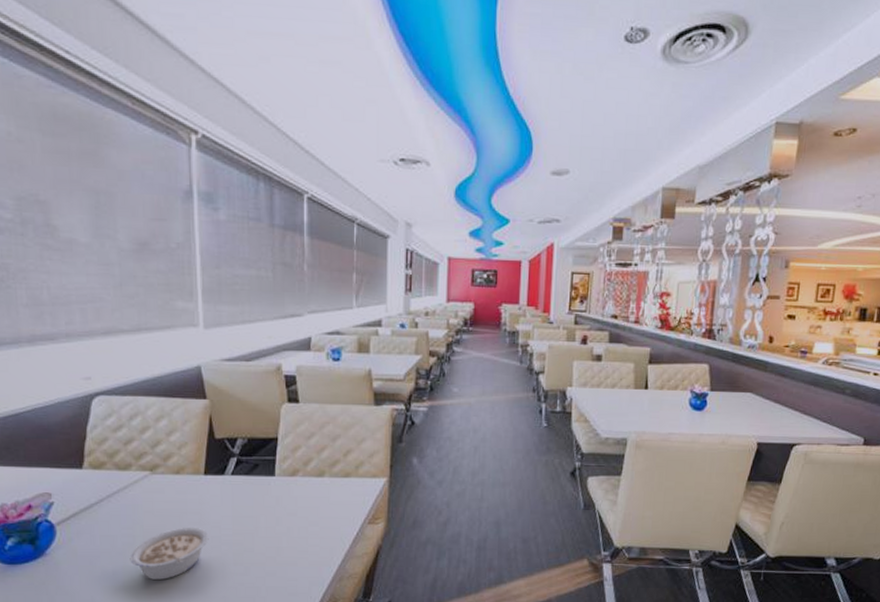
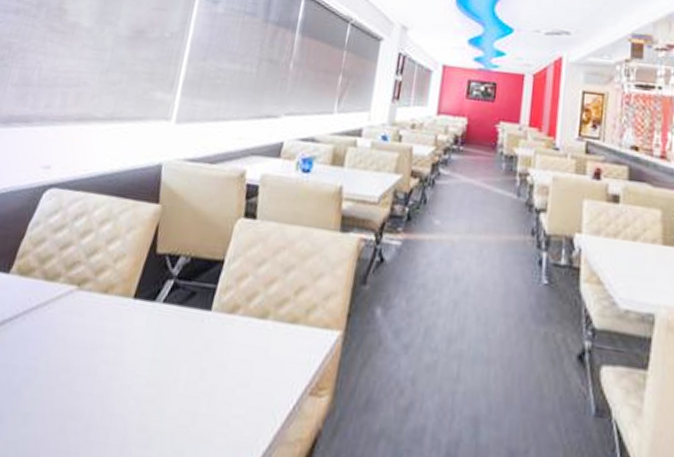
legume: present [129,527,209,580] -> none [22,366,120,439]

